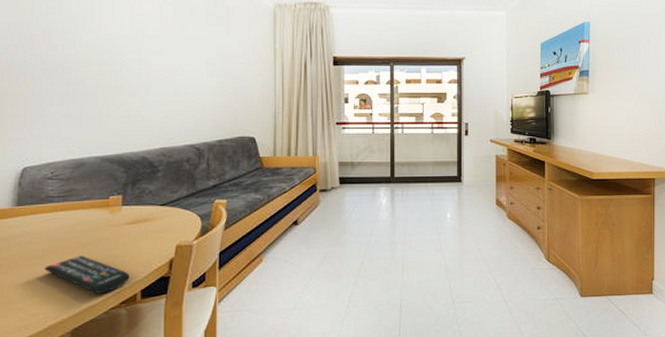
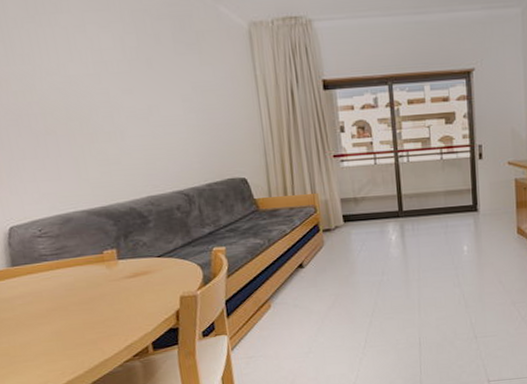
remote control: present [45,255,130,294] -> none [52,312,139,348]

